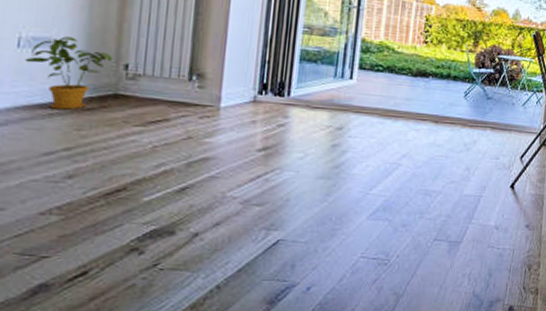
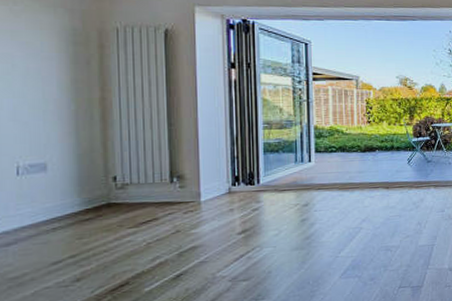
house plant: present [25,36,112,110] -> none [25,160,101,224]

